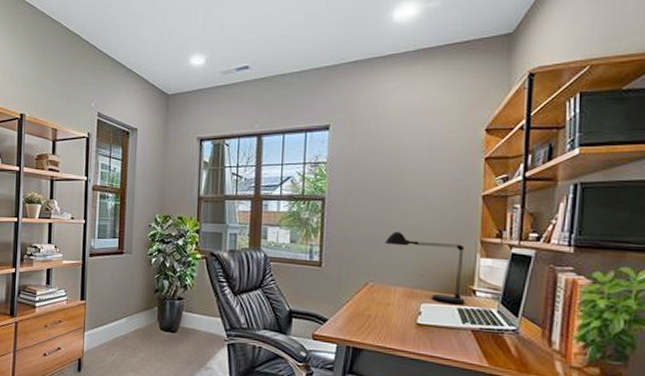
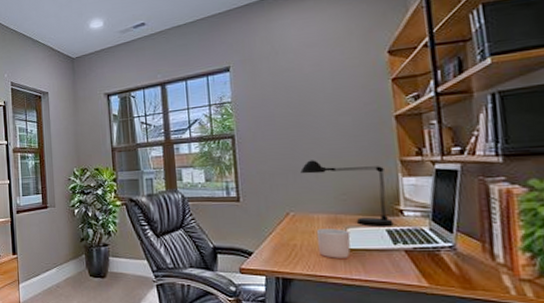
mug: none [390,302,424,333] -> present [316,229,351,258]

